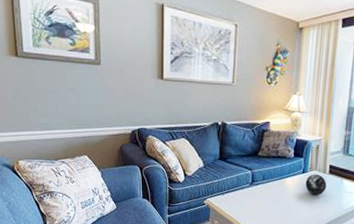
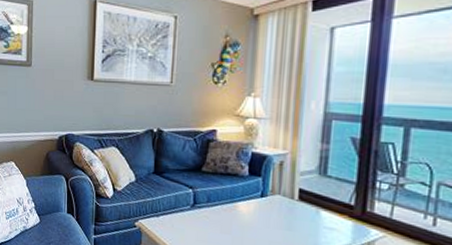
decorative orb: present [305,174,327,195] -> none [264,199,296,228]

